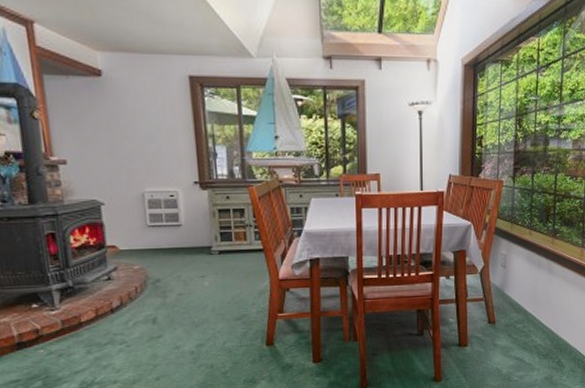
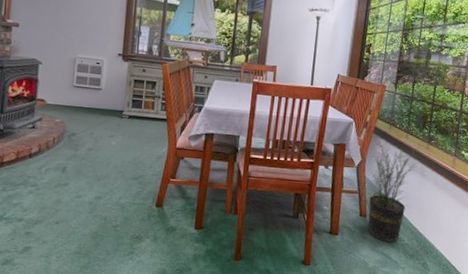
potted plant: none [494,239,549,346] -> present [367,138,424,243]

